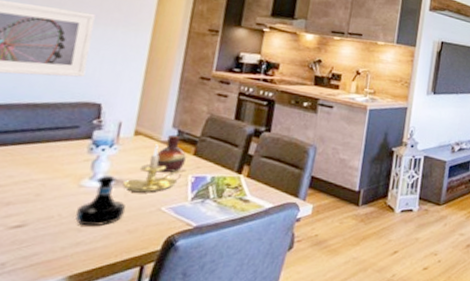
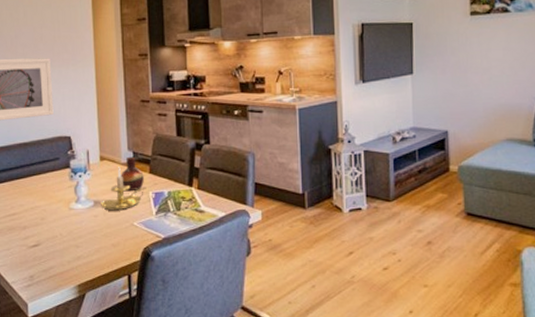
tequila bottle: present [75,175,126,227] -> none [72,197,107,243]

